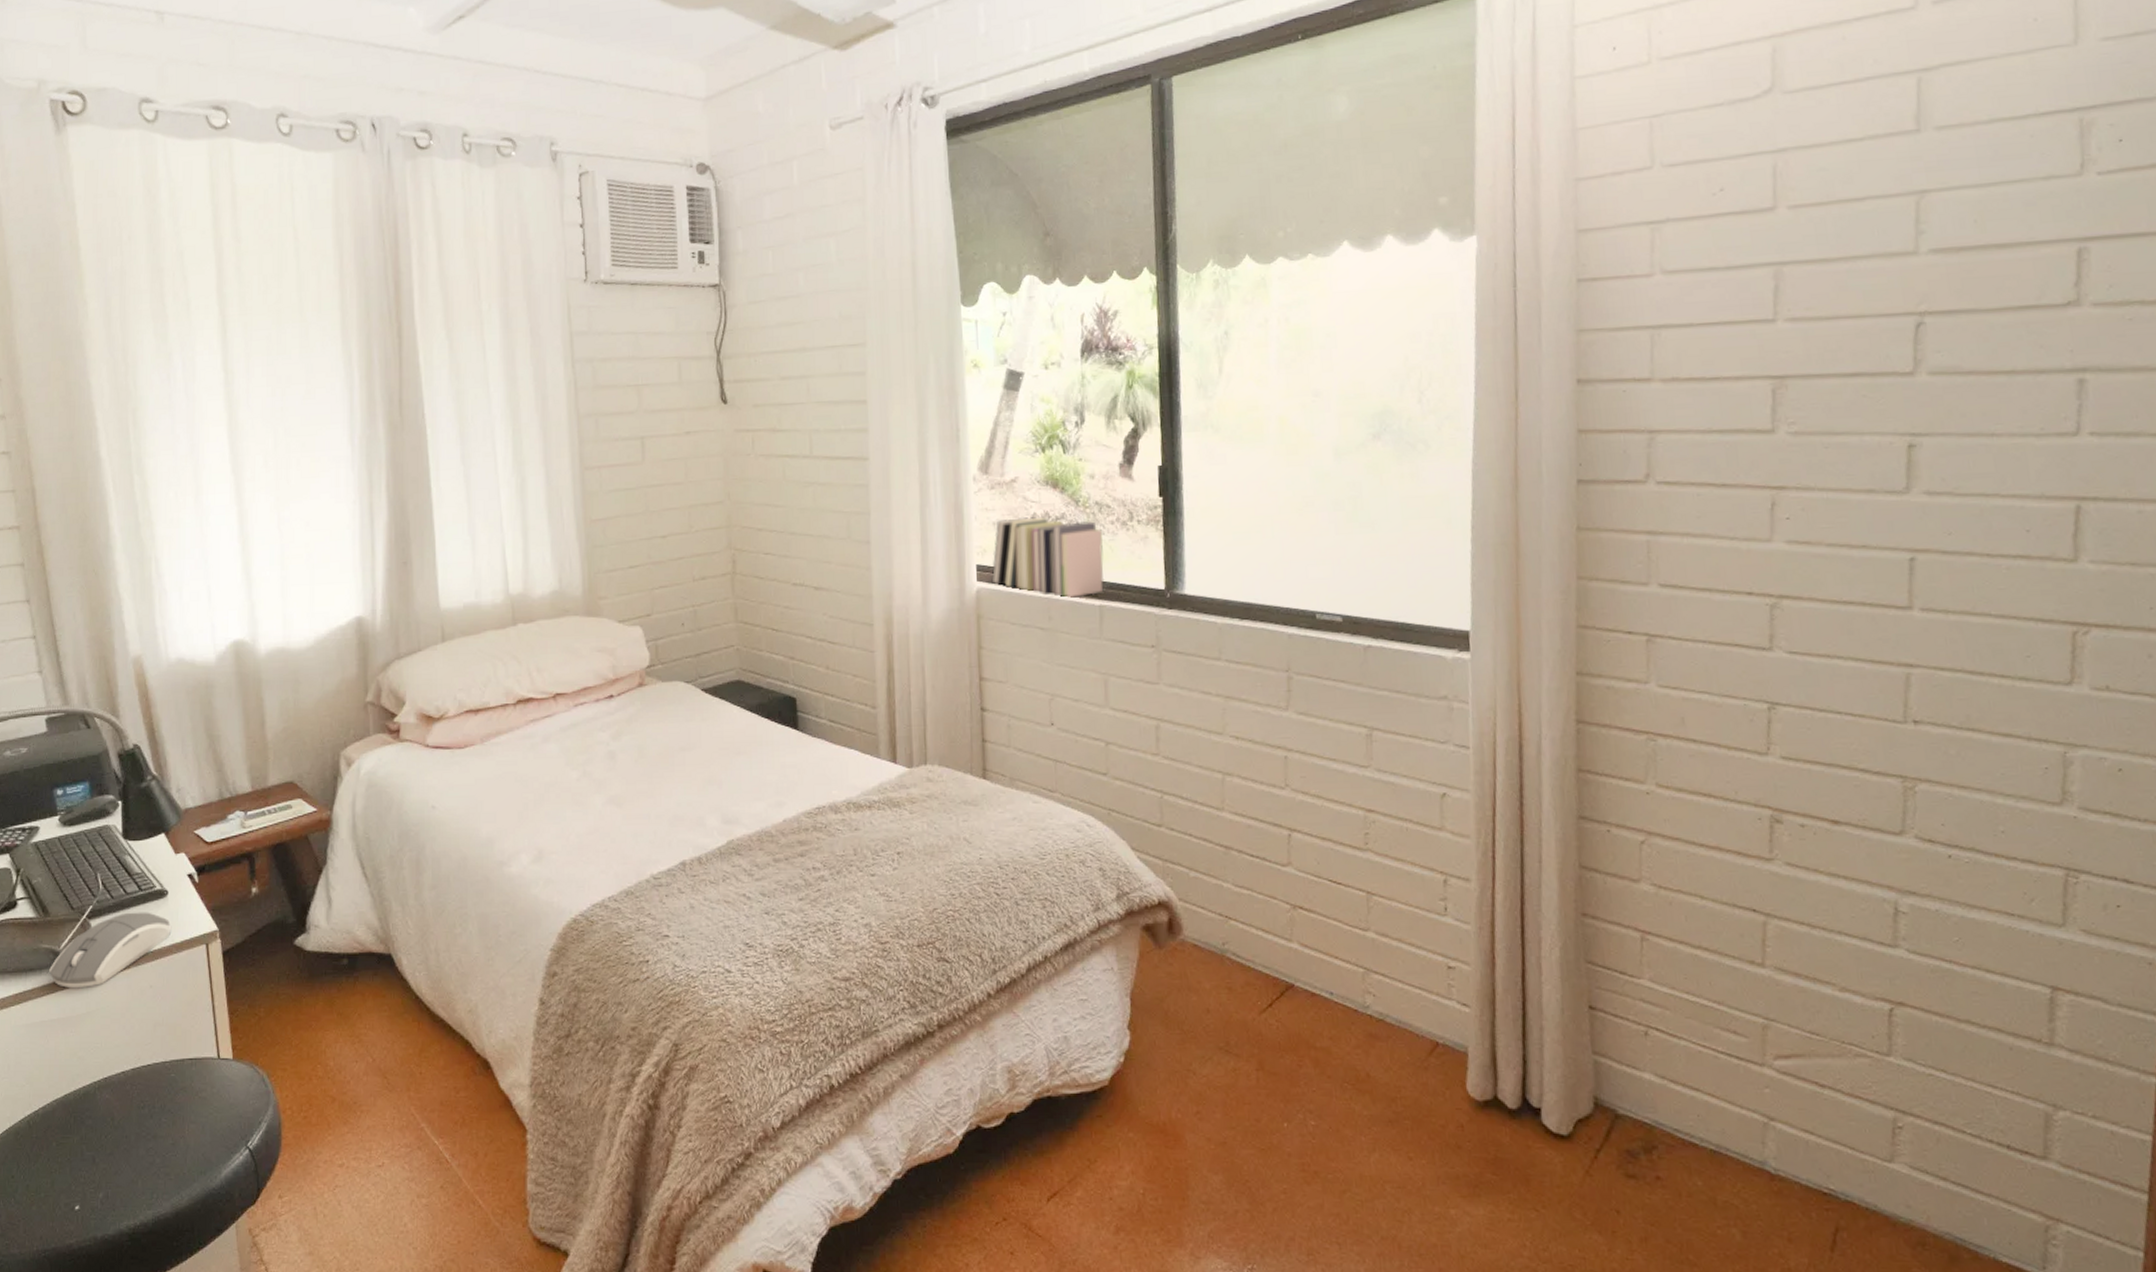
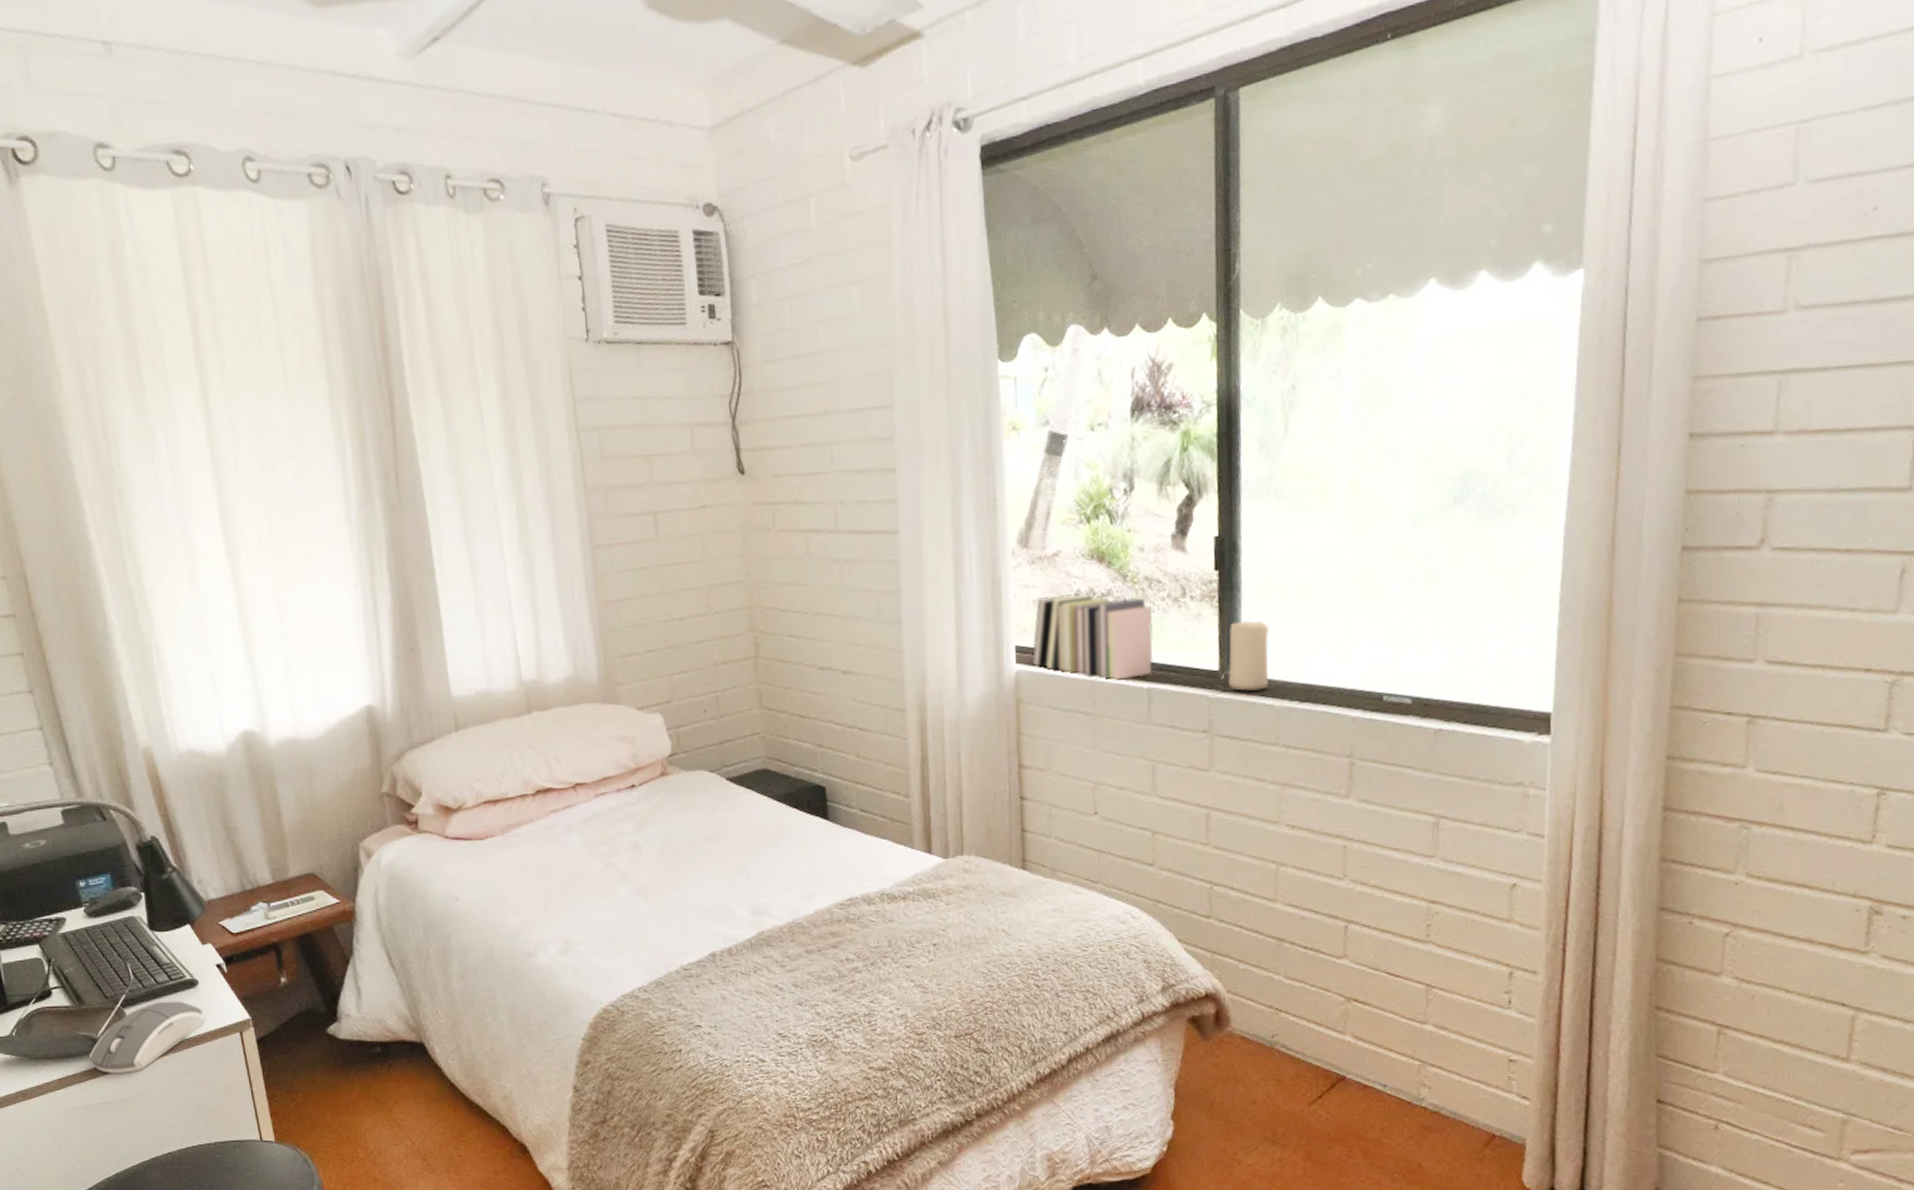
candle: none [1173,543,1210,609] -> present [1227,621,1269,691]

